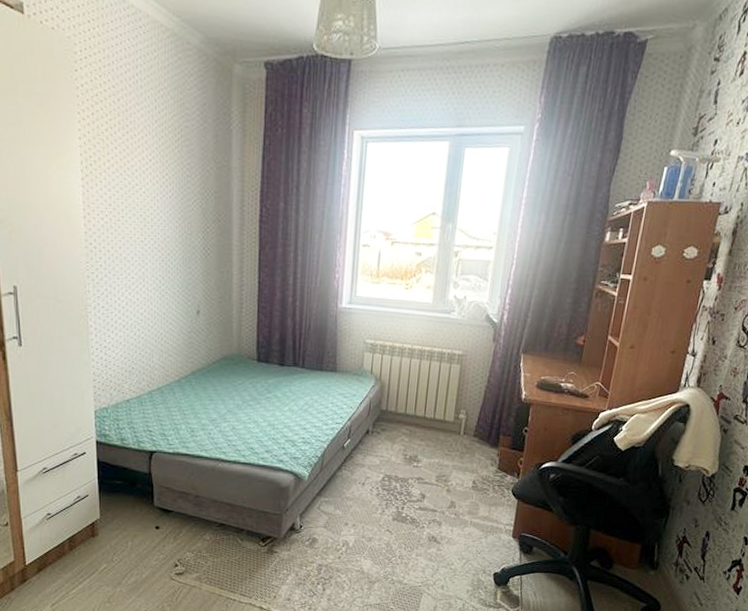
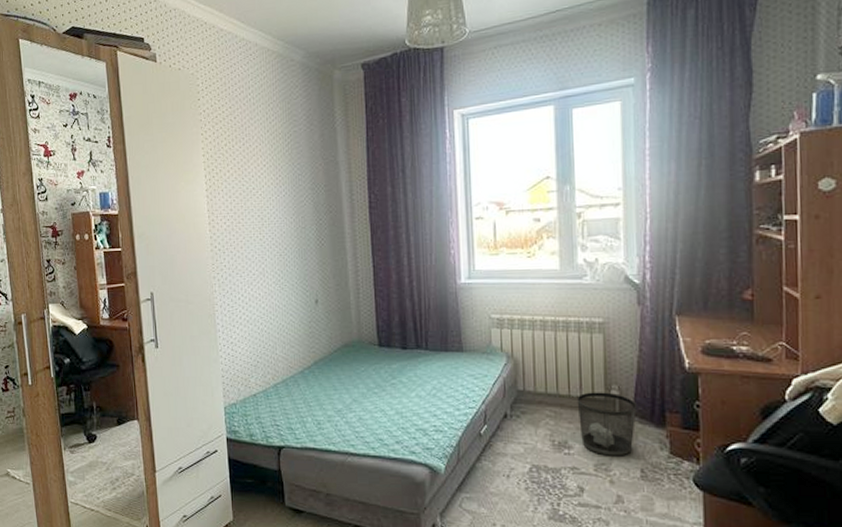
waste bin: none [429,415,478,470] -> present [577,392,637,456]

